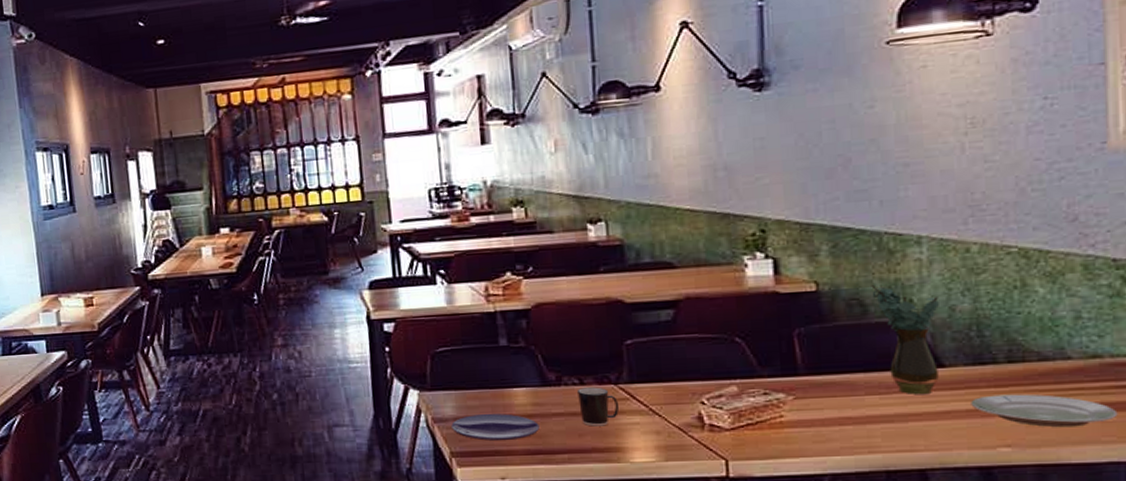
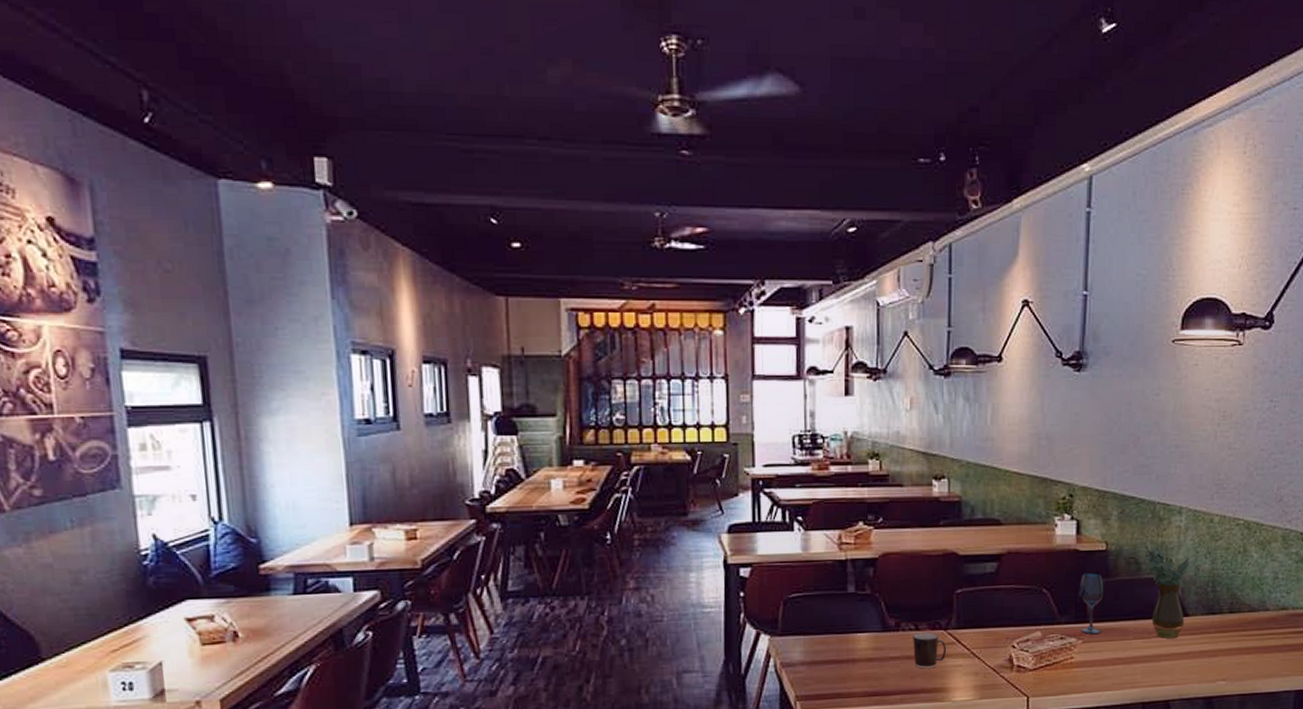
plate: present [451,414,540,441] -> none [798,658,878,684]
wineglass: none [784,317,819,389] -> present [1079,572,1104,634]
plate: present [971,394,1118,428] -> none [1203,638,1293,665]

